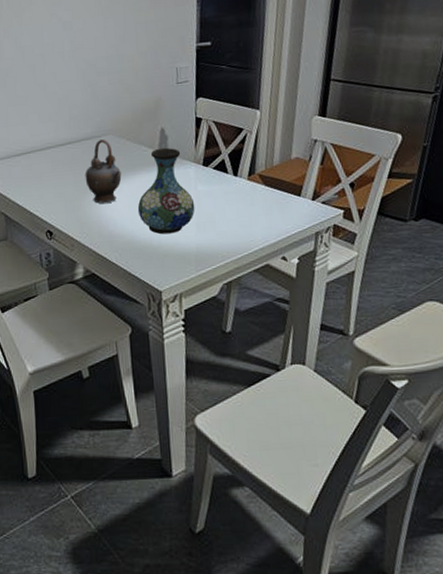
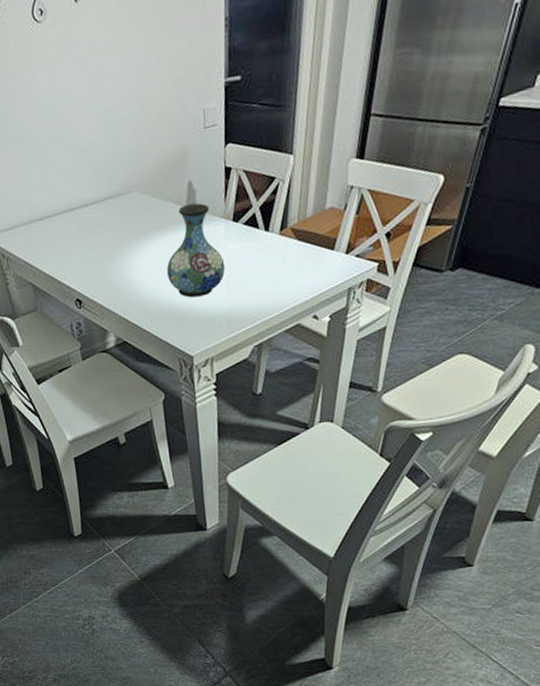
teapot: present [85,138,122,204] -> none [111,196,149,268]

